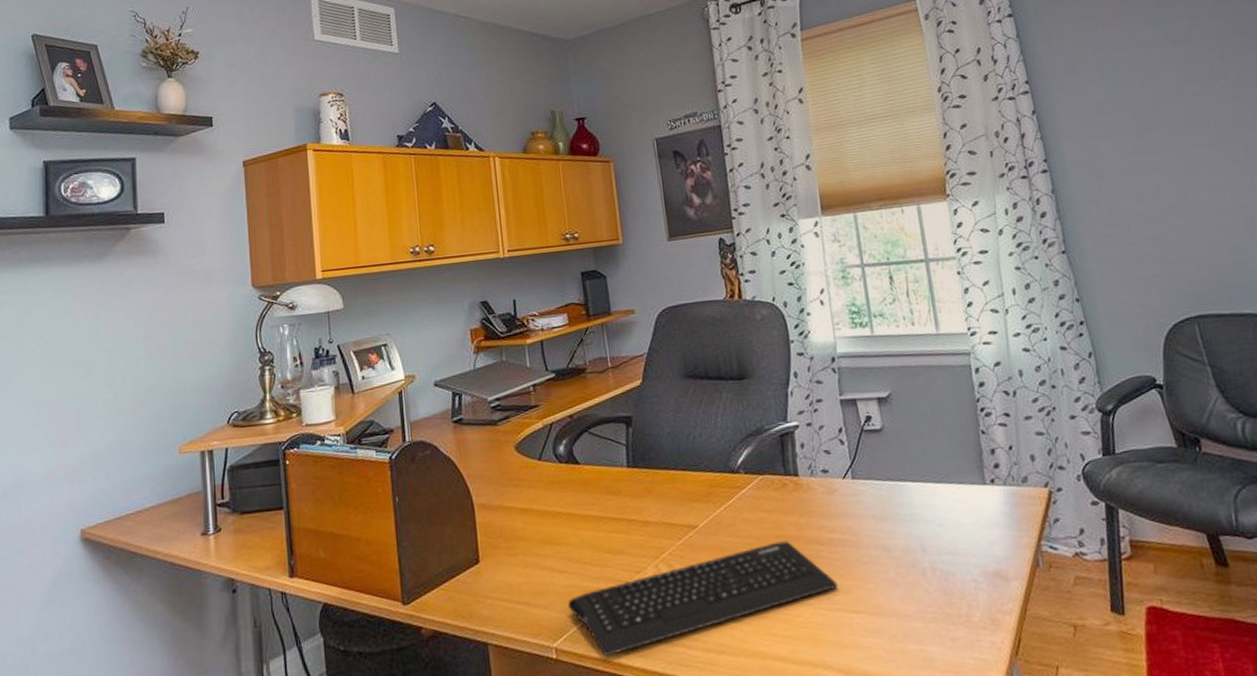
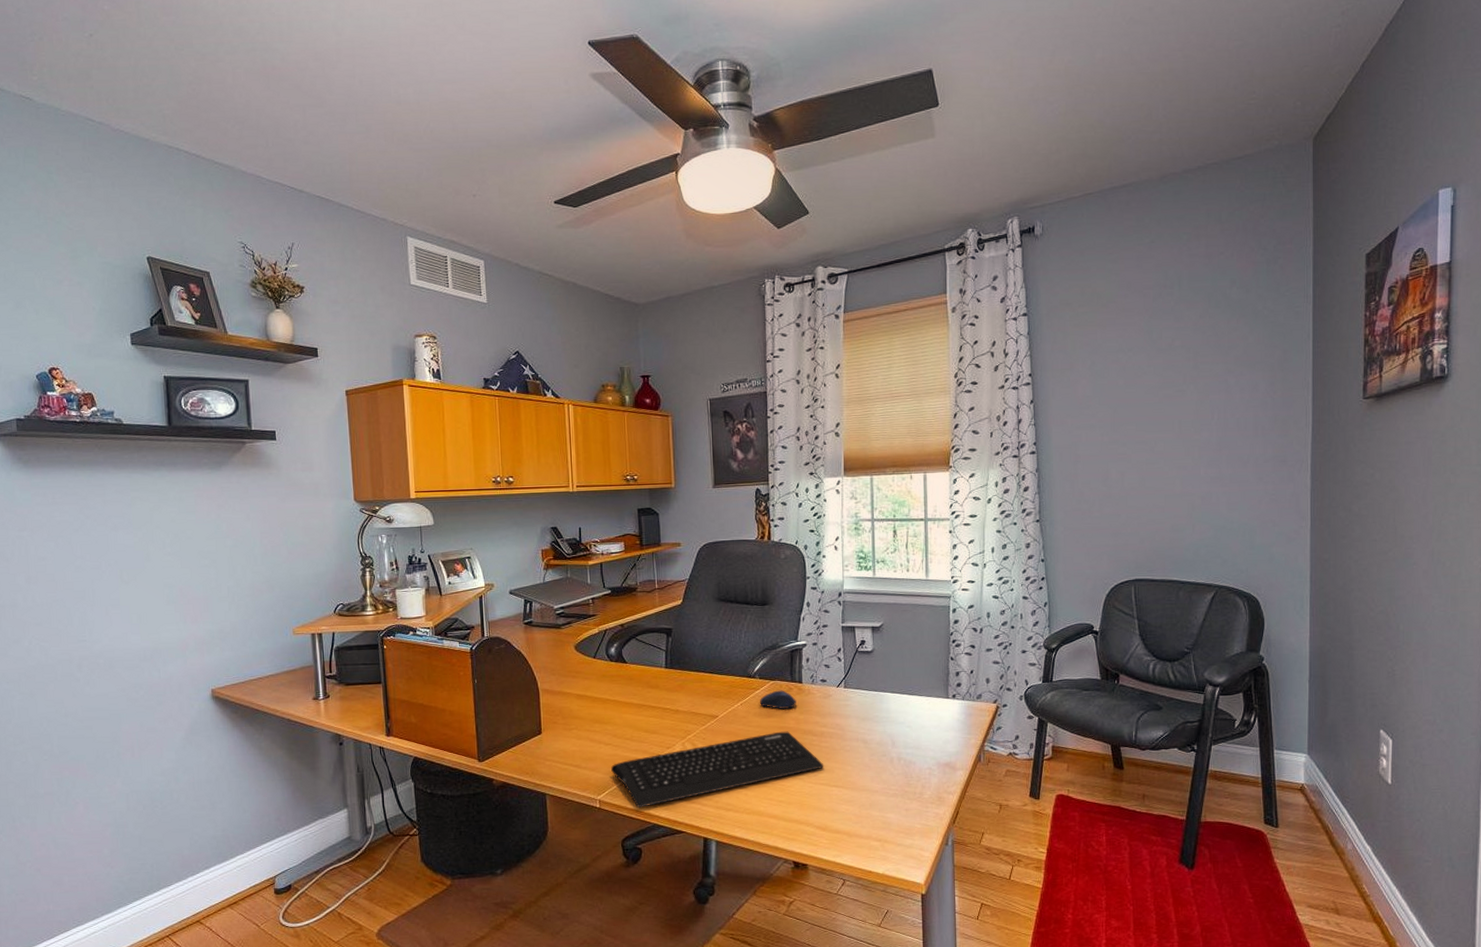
computer mouse: none [748,486,794,512] -> present [760,690,796,710]

